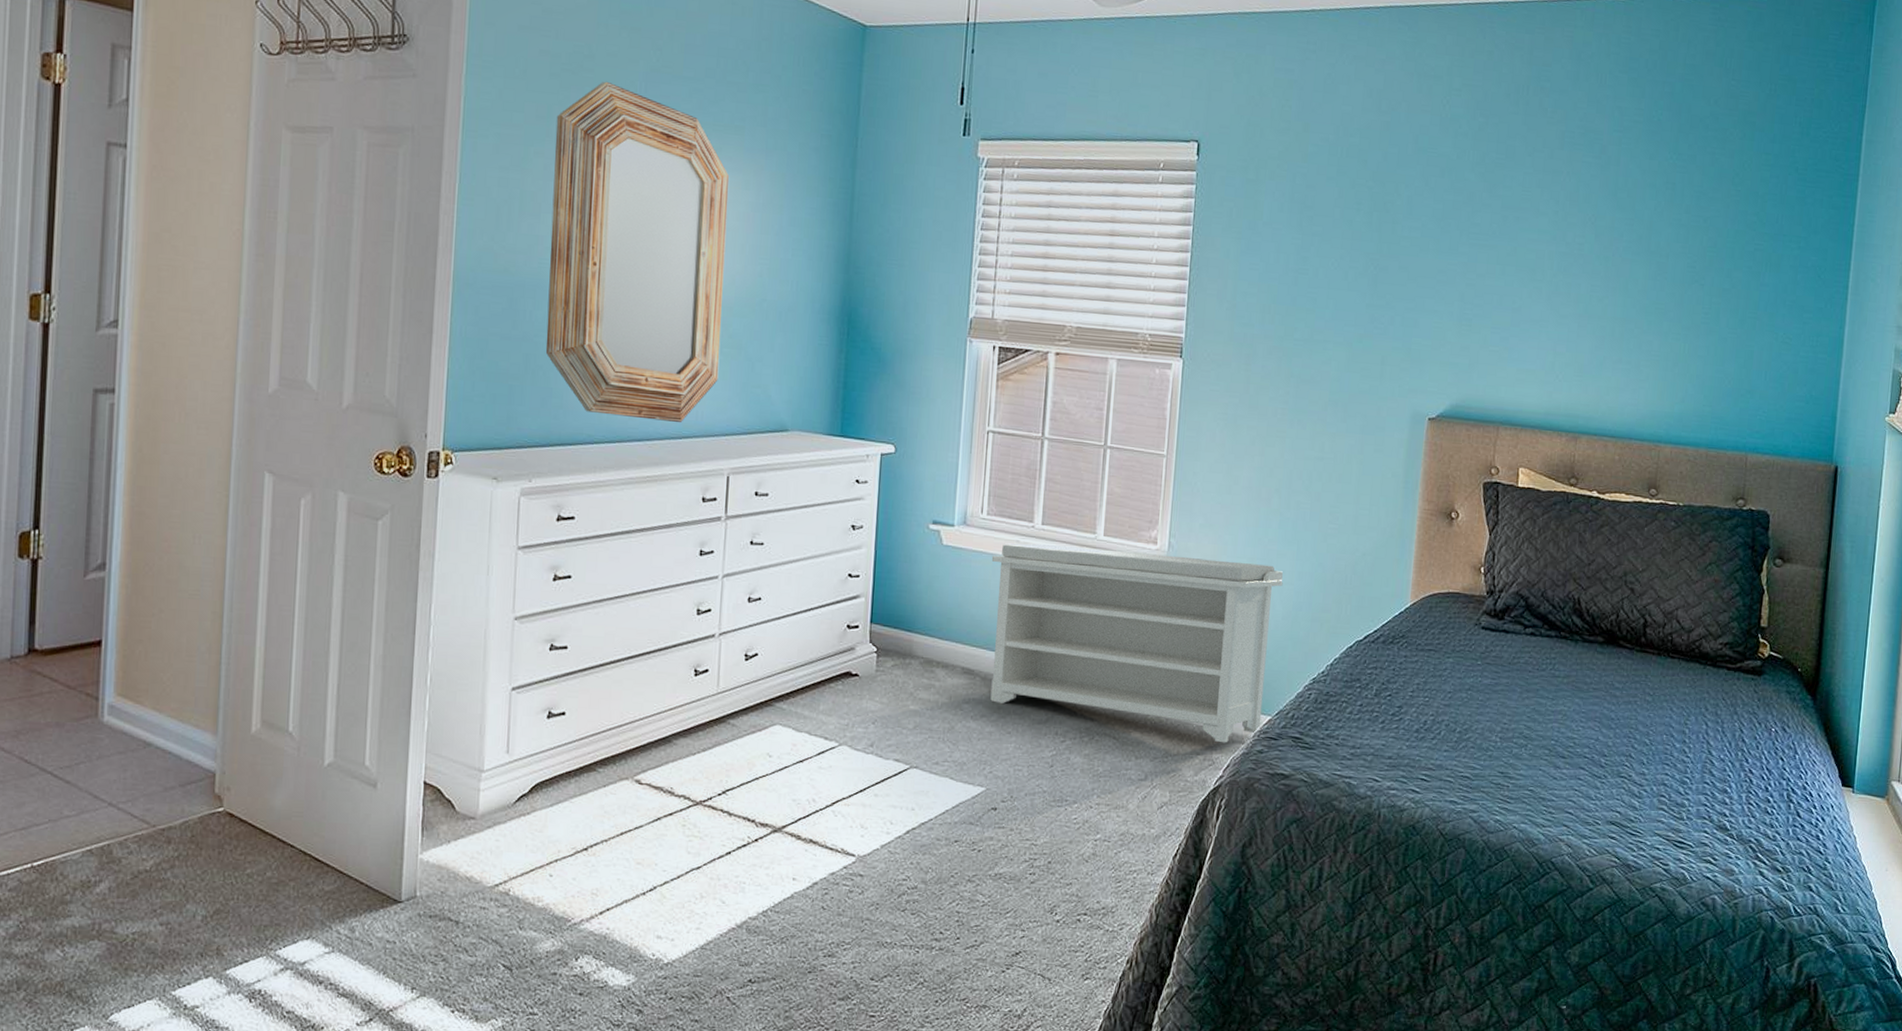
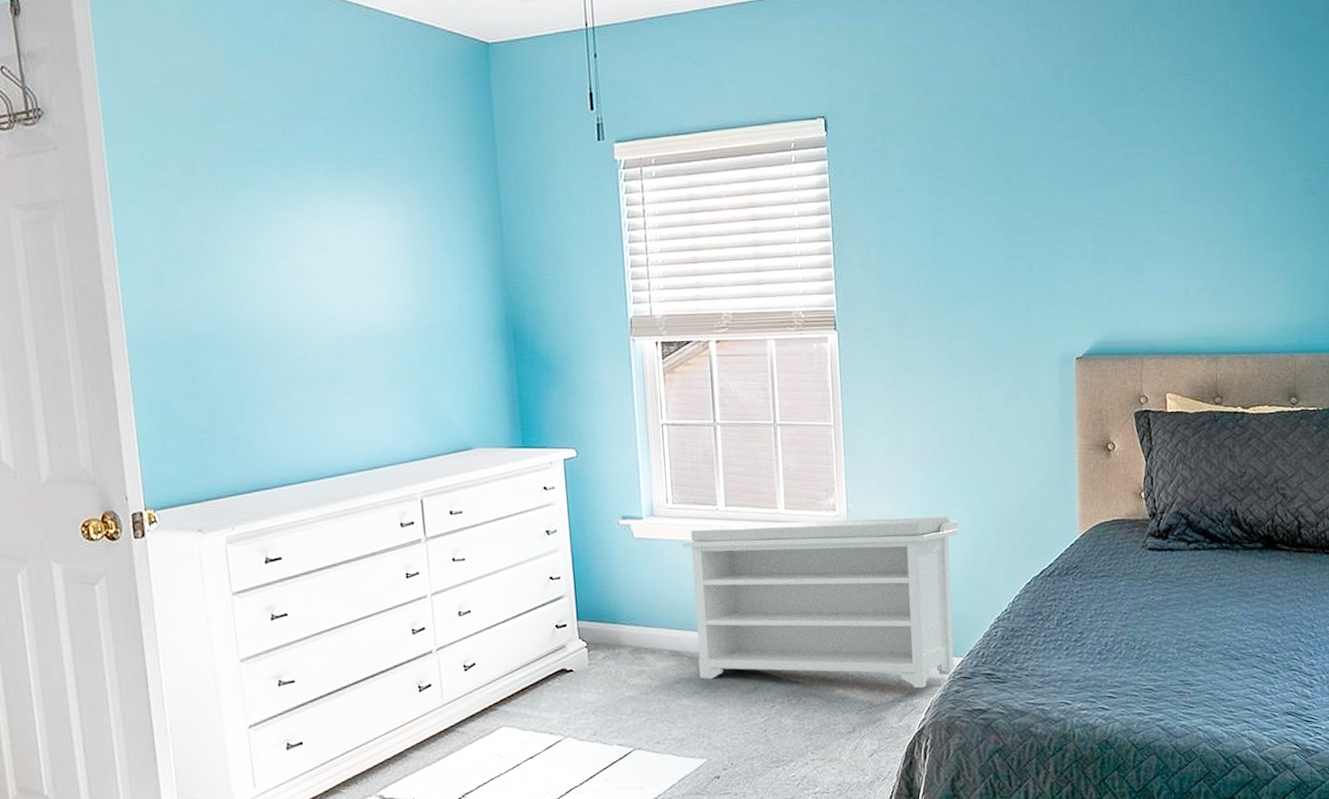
home mirror: present [545,81,730,422] -> none [201,130,398,456]

